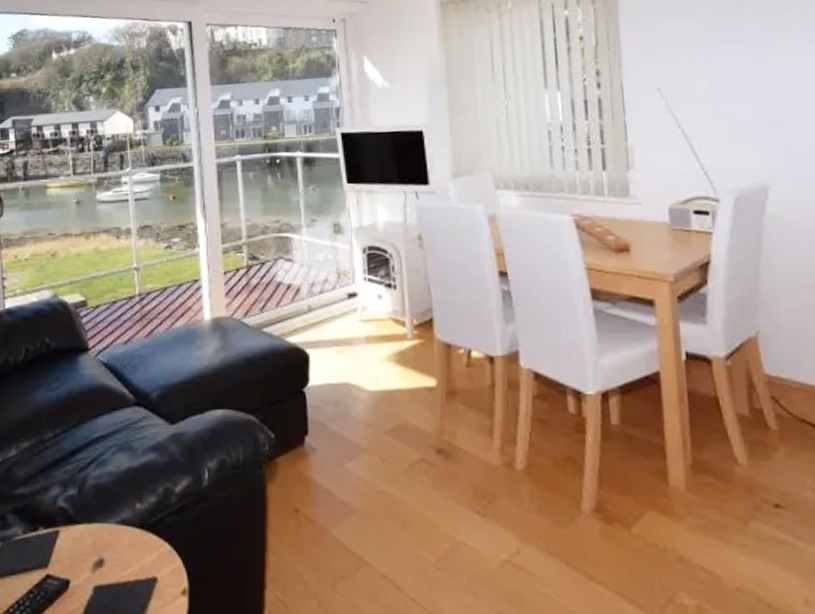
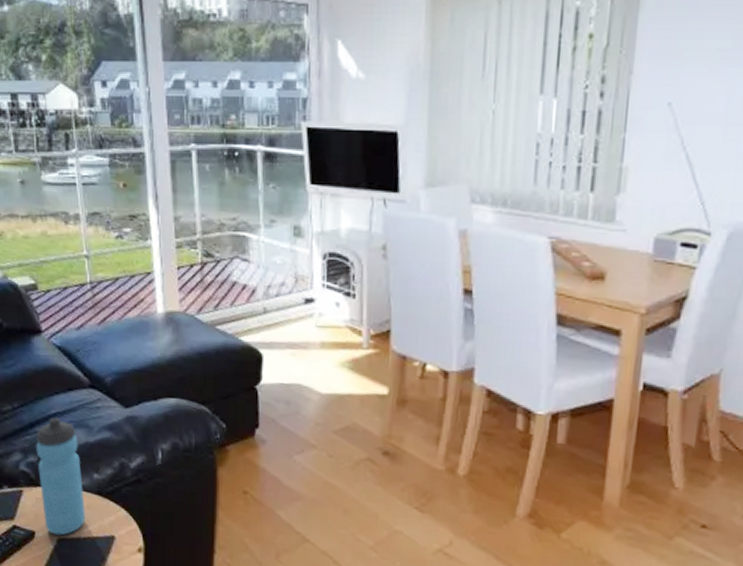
water bottle: none [76,441,126,583] -> present [36,417,86,536]

